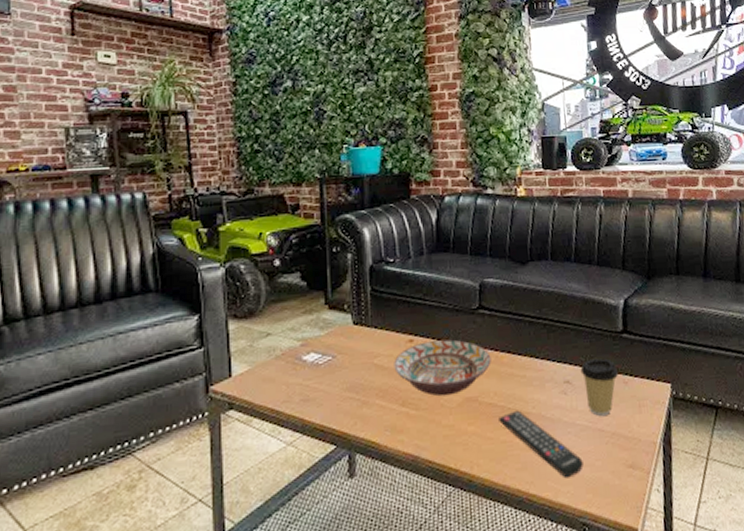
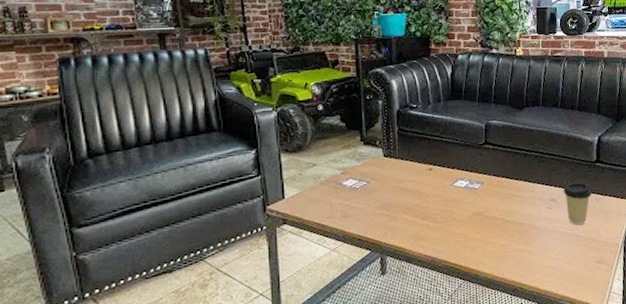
decorative bowl: present [394,339,491,397] -> none [416,168,494,212]
remote control: present [499,410,583,478] -> none [499,221,563,272]

